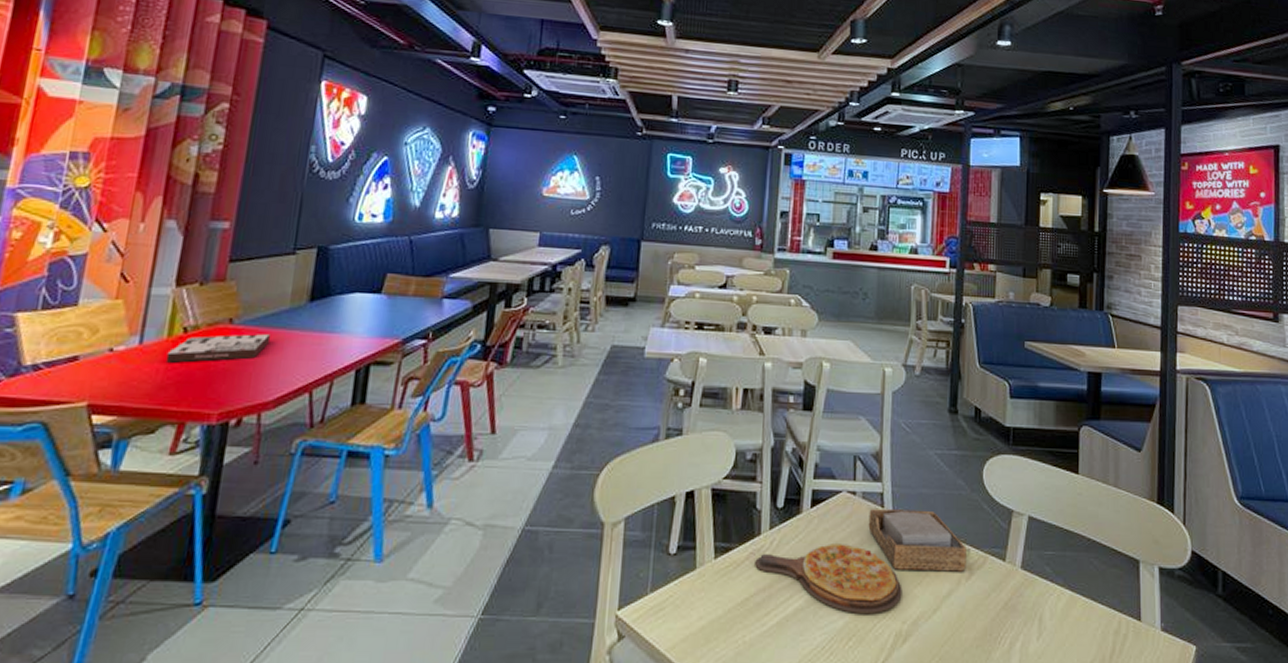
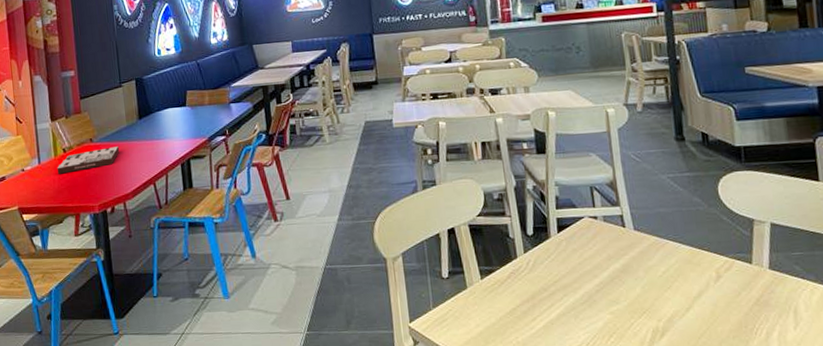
pizza: present [755,544,902,615] -> none [516,259,654,316]
napkin holder: present [868,509,966,572] -> none [611,226,713,278]

